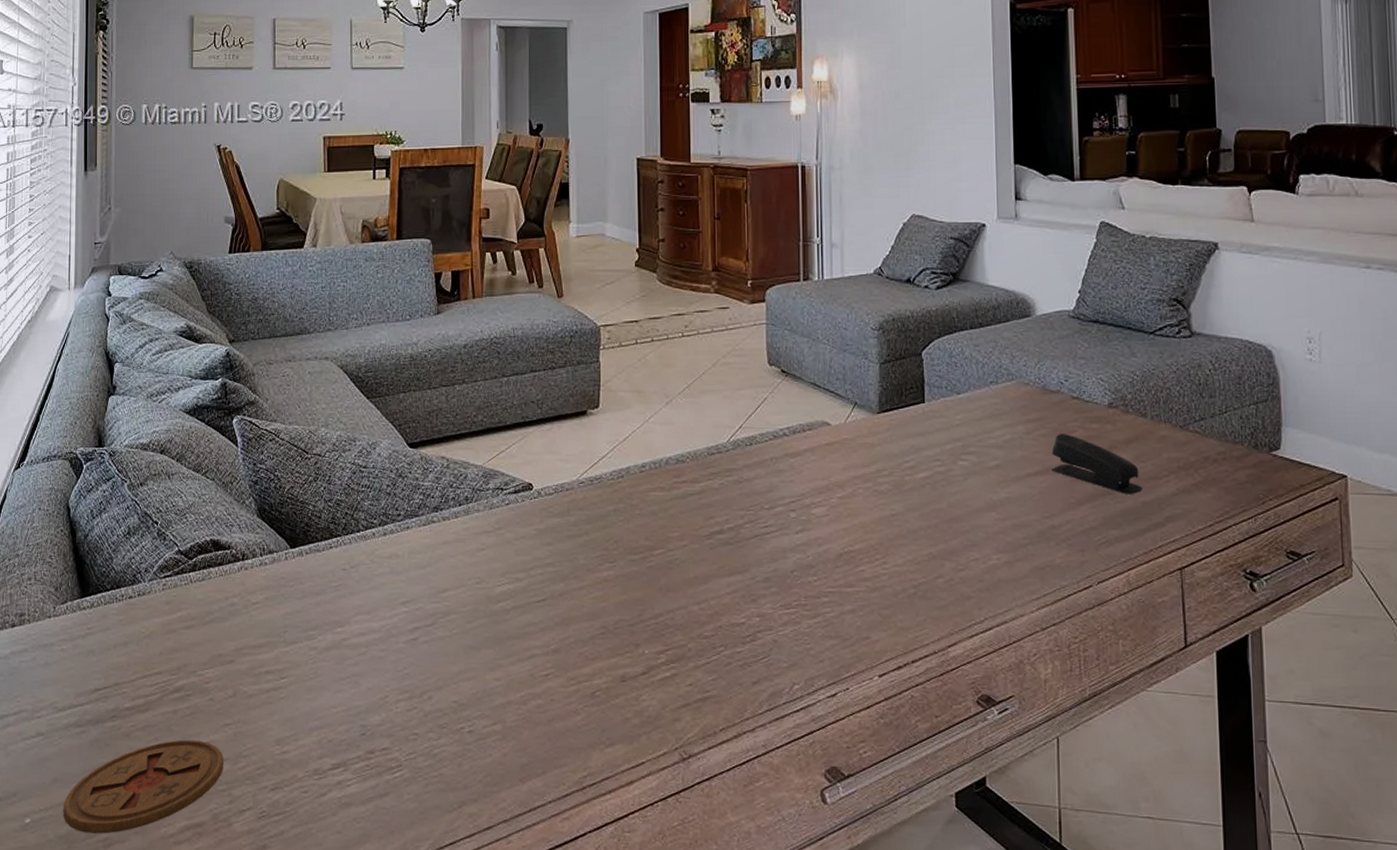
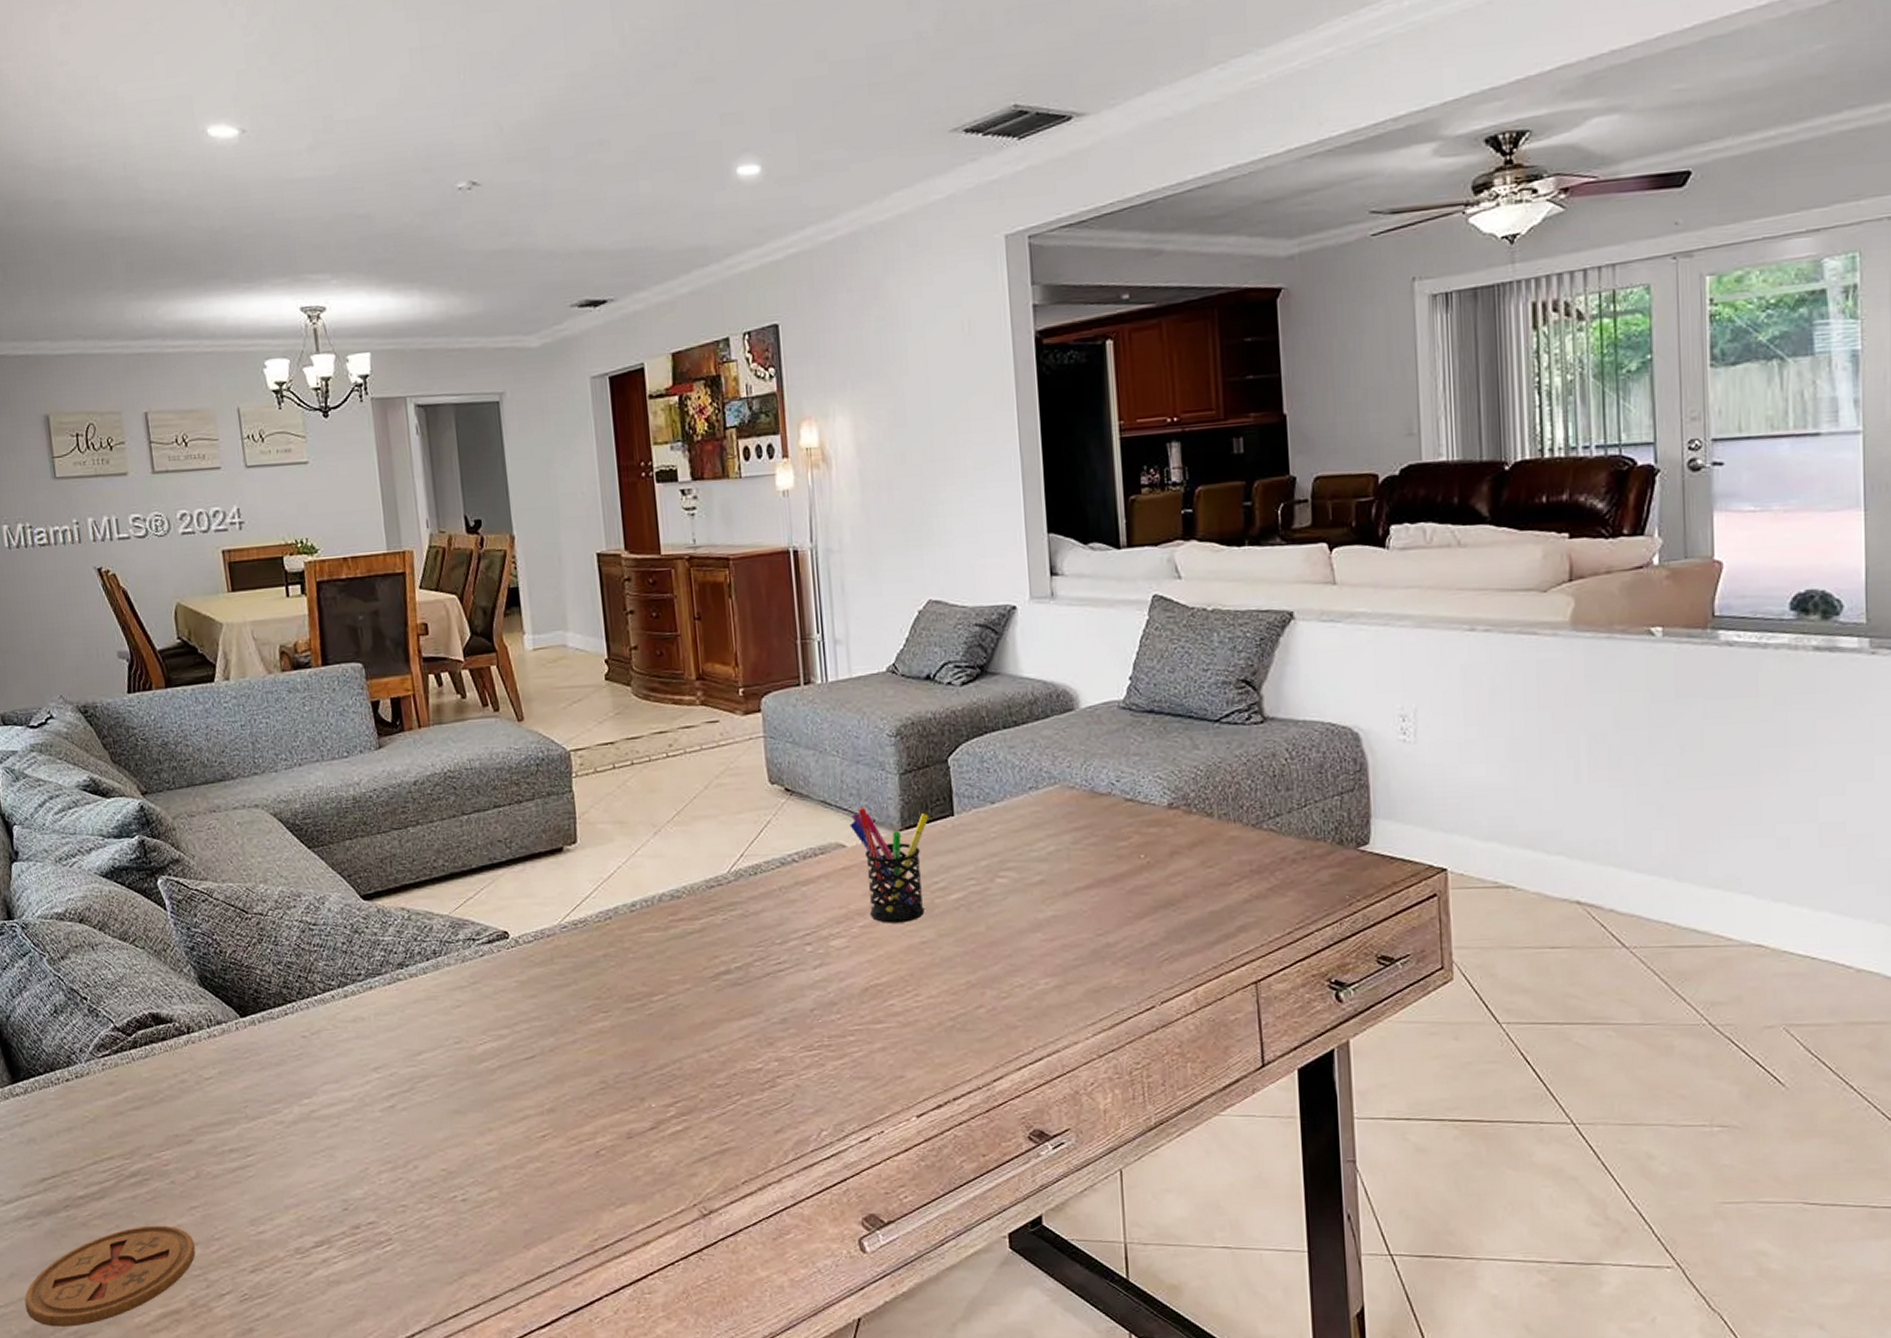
pen holder: none [835,391,904,496] -> present [849,808,929,923]
stapler: present [1051,433,1143,494] -> none [1103,840,1211,904]

